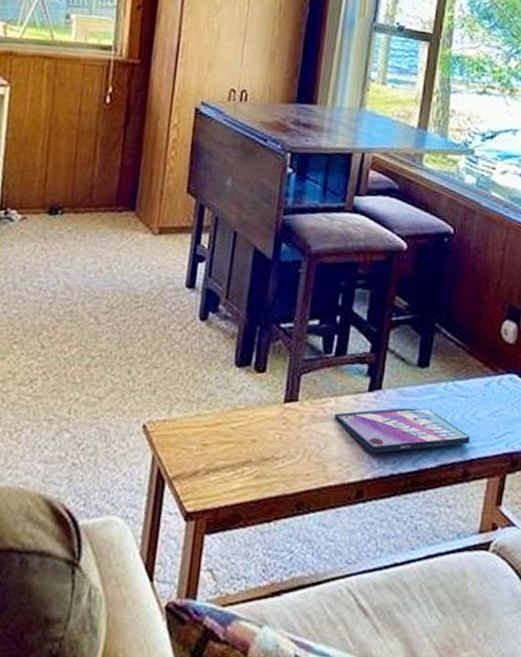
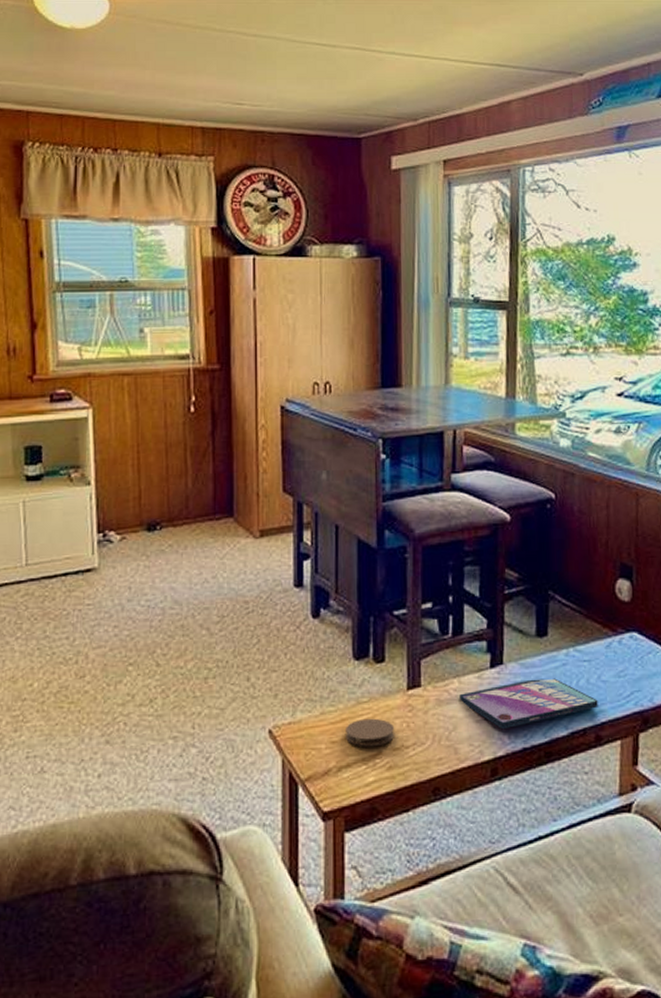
coaster: none [218,425,267,454] -> present [346,718,394,747]

